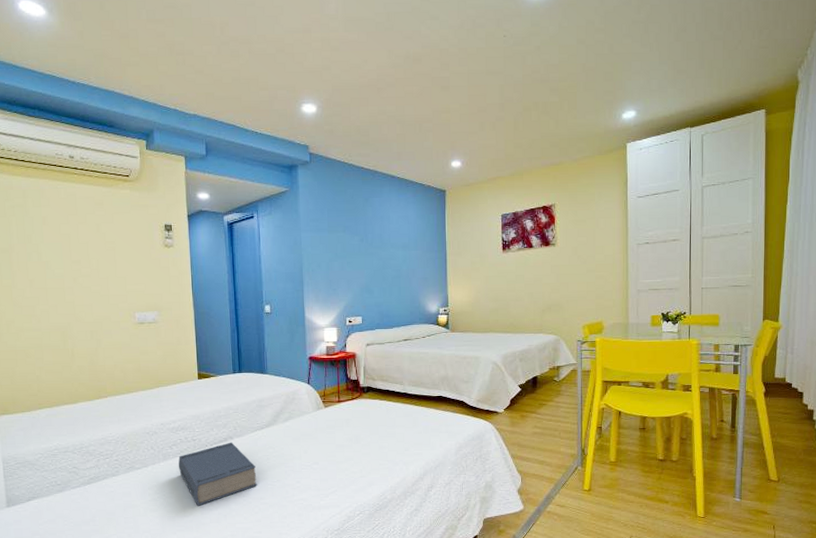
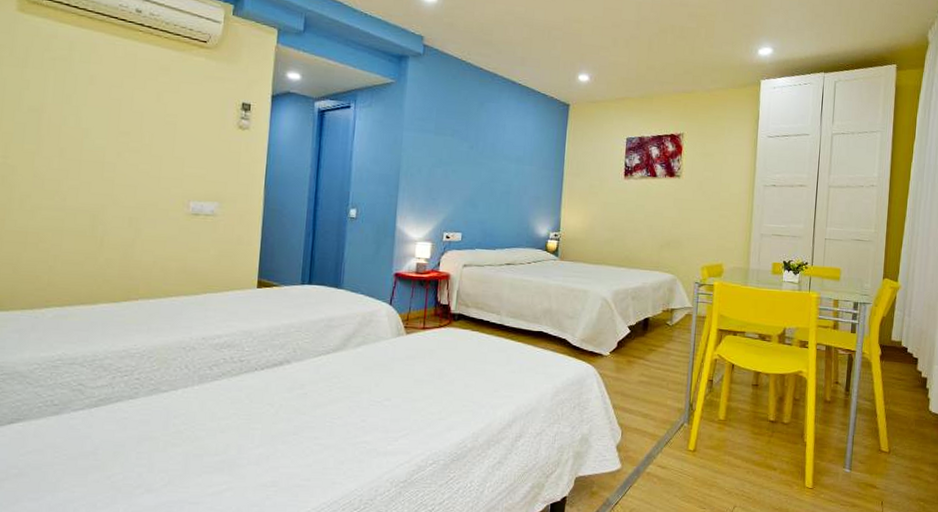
book: present [178,442,257,506] -> none [216,366,314,443]

